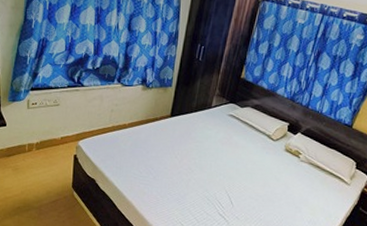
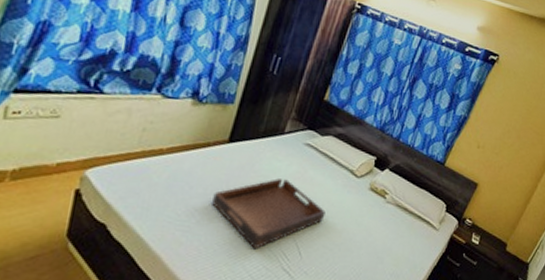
serving tray: none [163,144,249,199] -> present [212,179,326,250]

